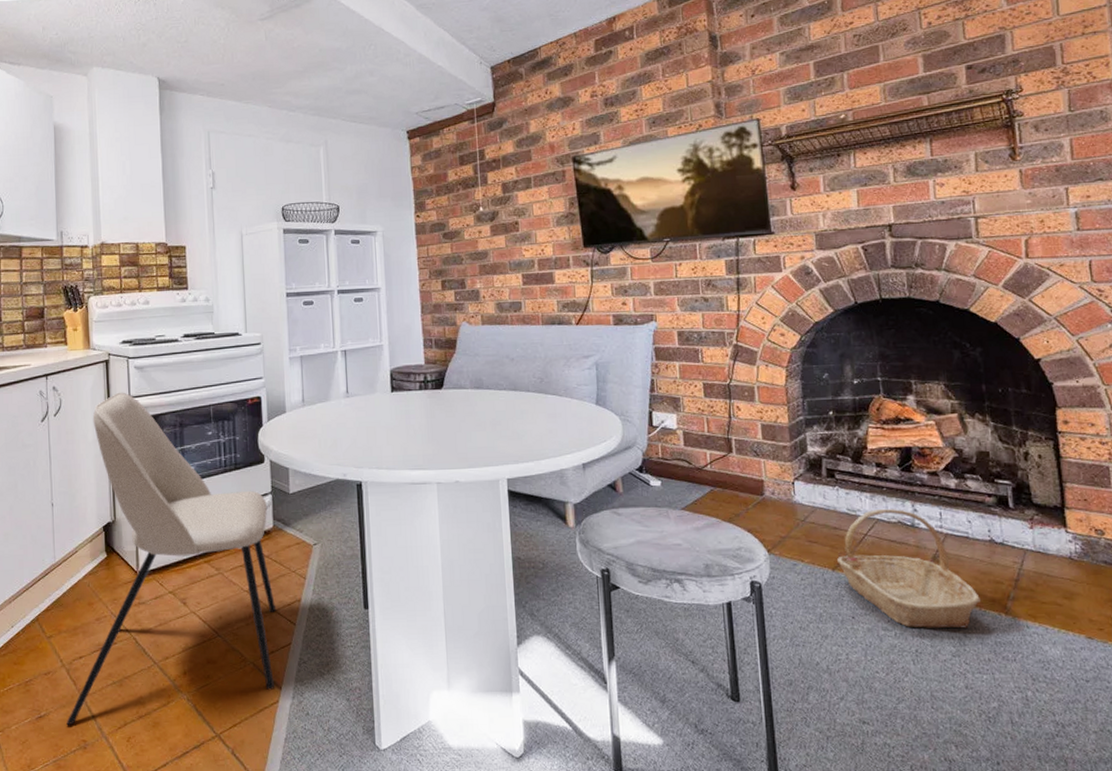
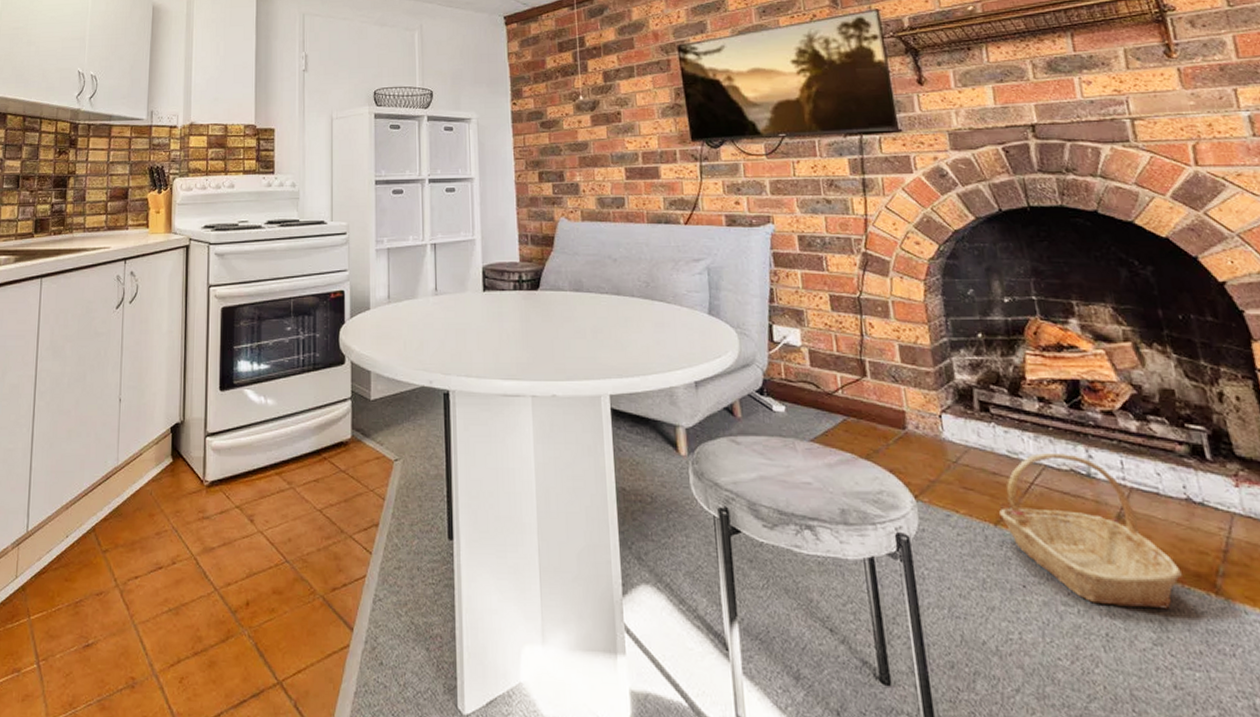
dining chair: present [66,392,277,725] -> none [115,280,351,657]

